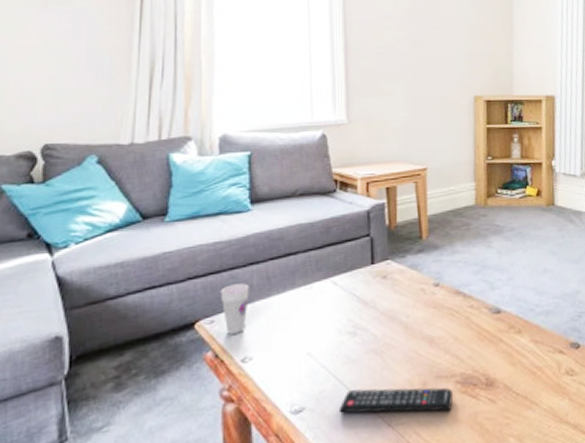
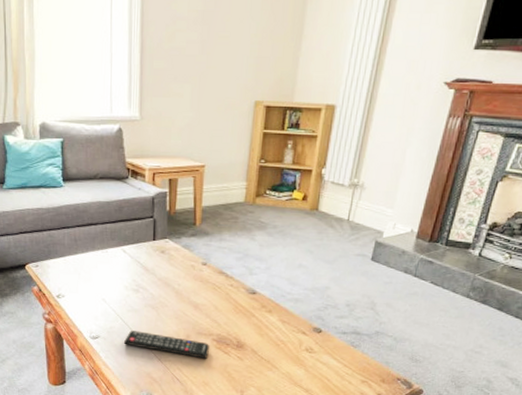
cup: present [220,283,249,334] -> none [42,241,62,277]

